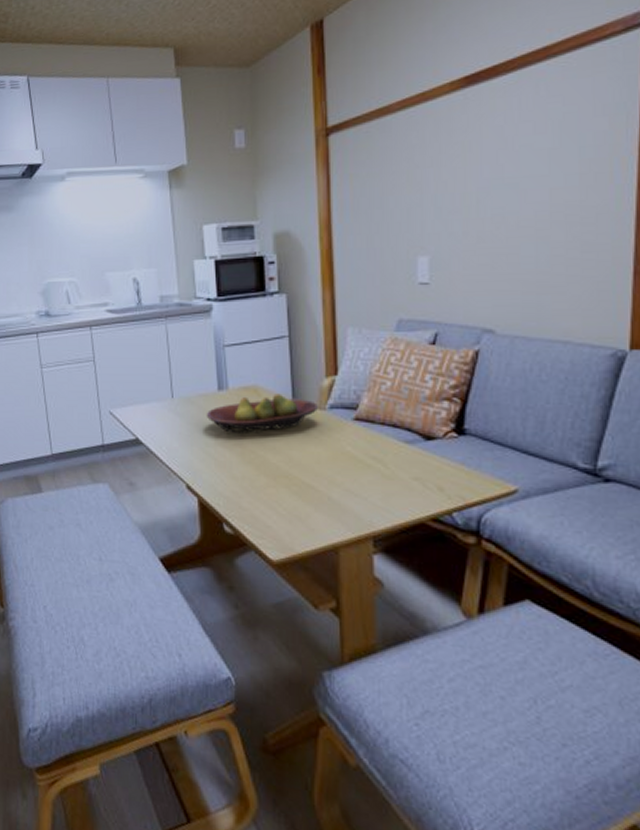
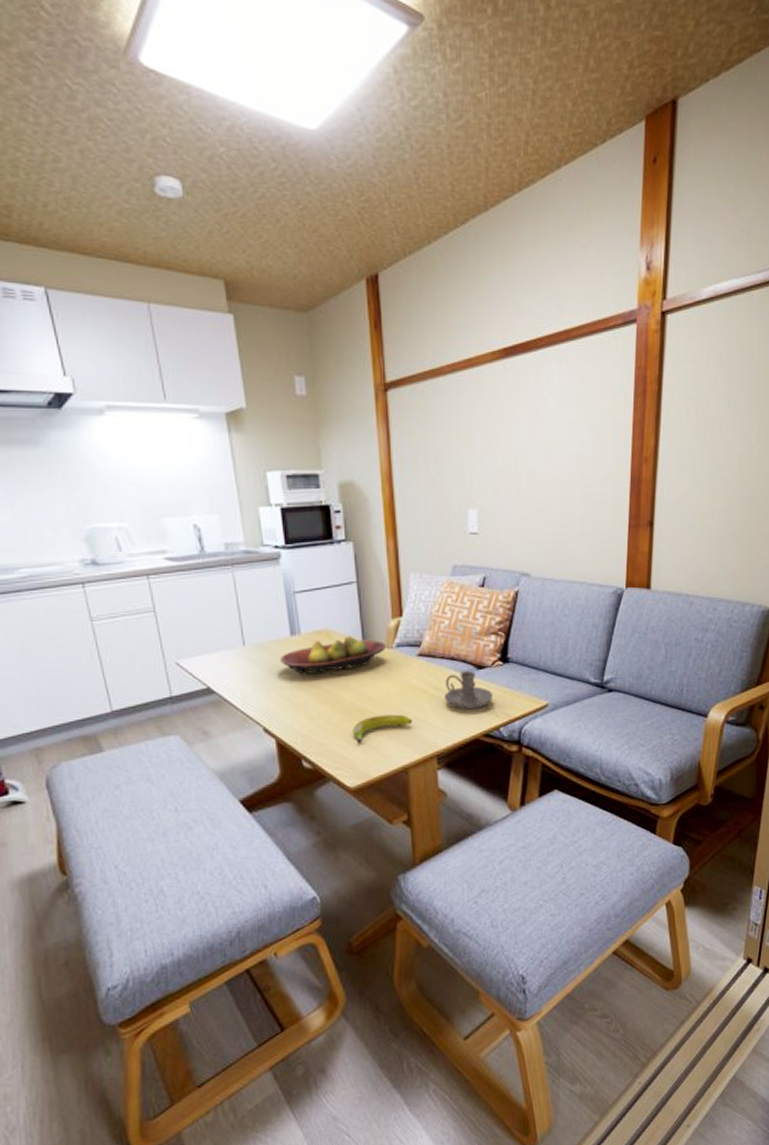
banana: none [278,483,346,512] -> present [352,714,413,743]
candle holder: none [384,441,444,487] -> present [445,671,492,709]

